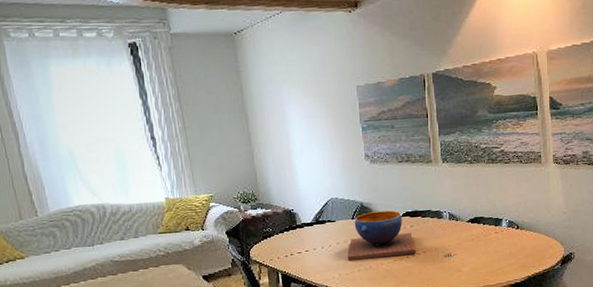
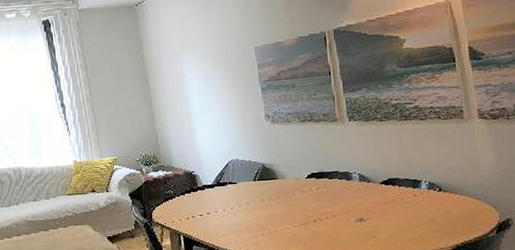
decorative bowl: present [347,210,416,261] -> none [250,172,324,225]

